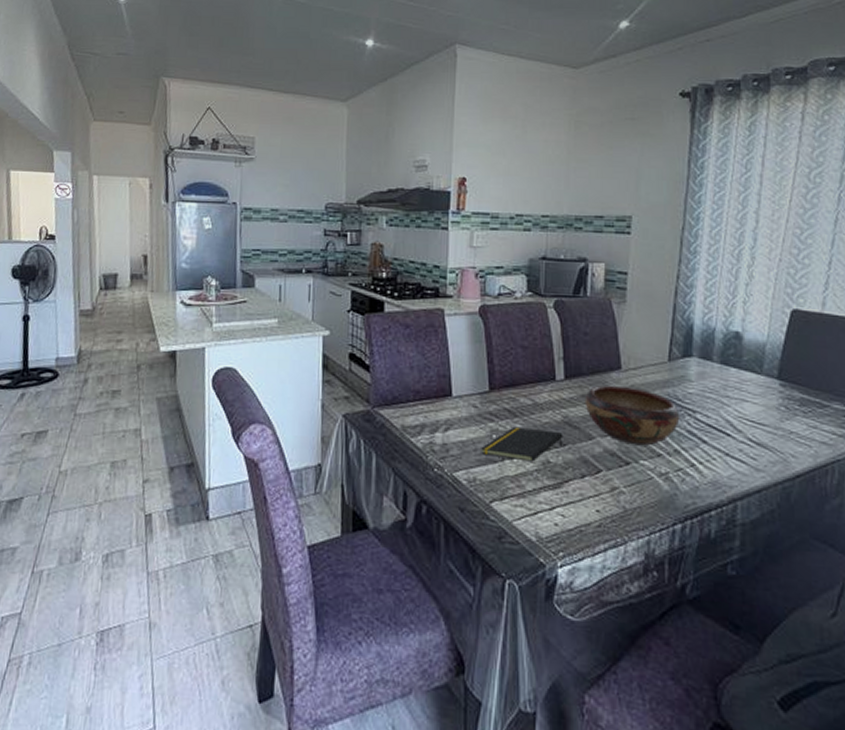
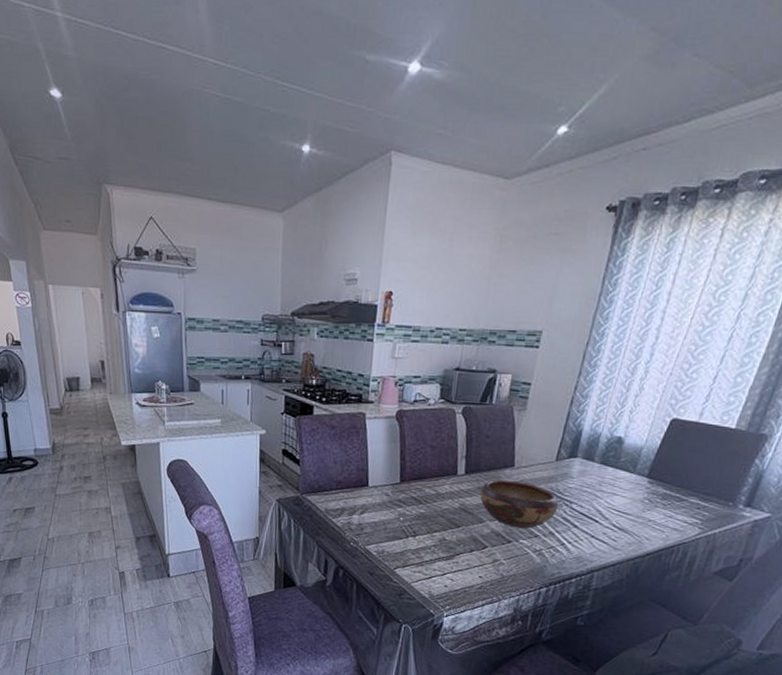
notepad: present [481,426,563,462] -> none [389,511,459,539]

